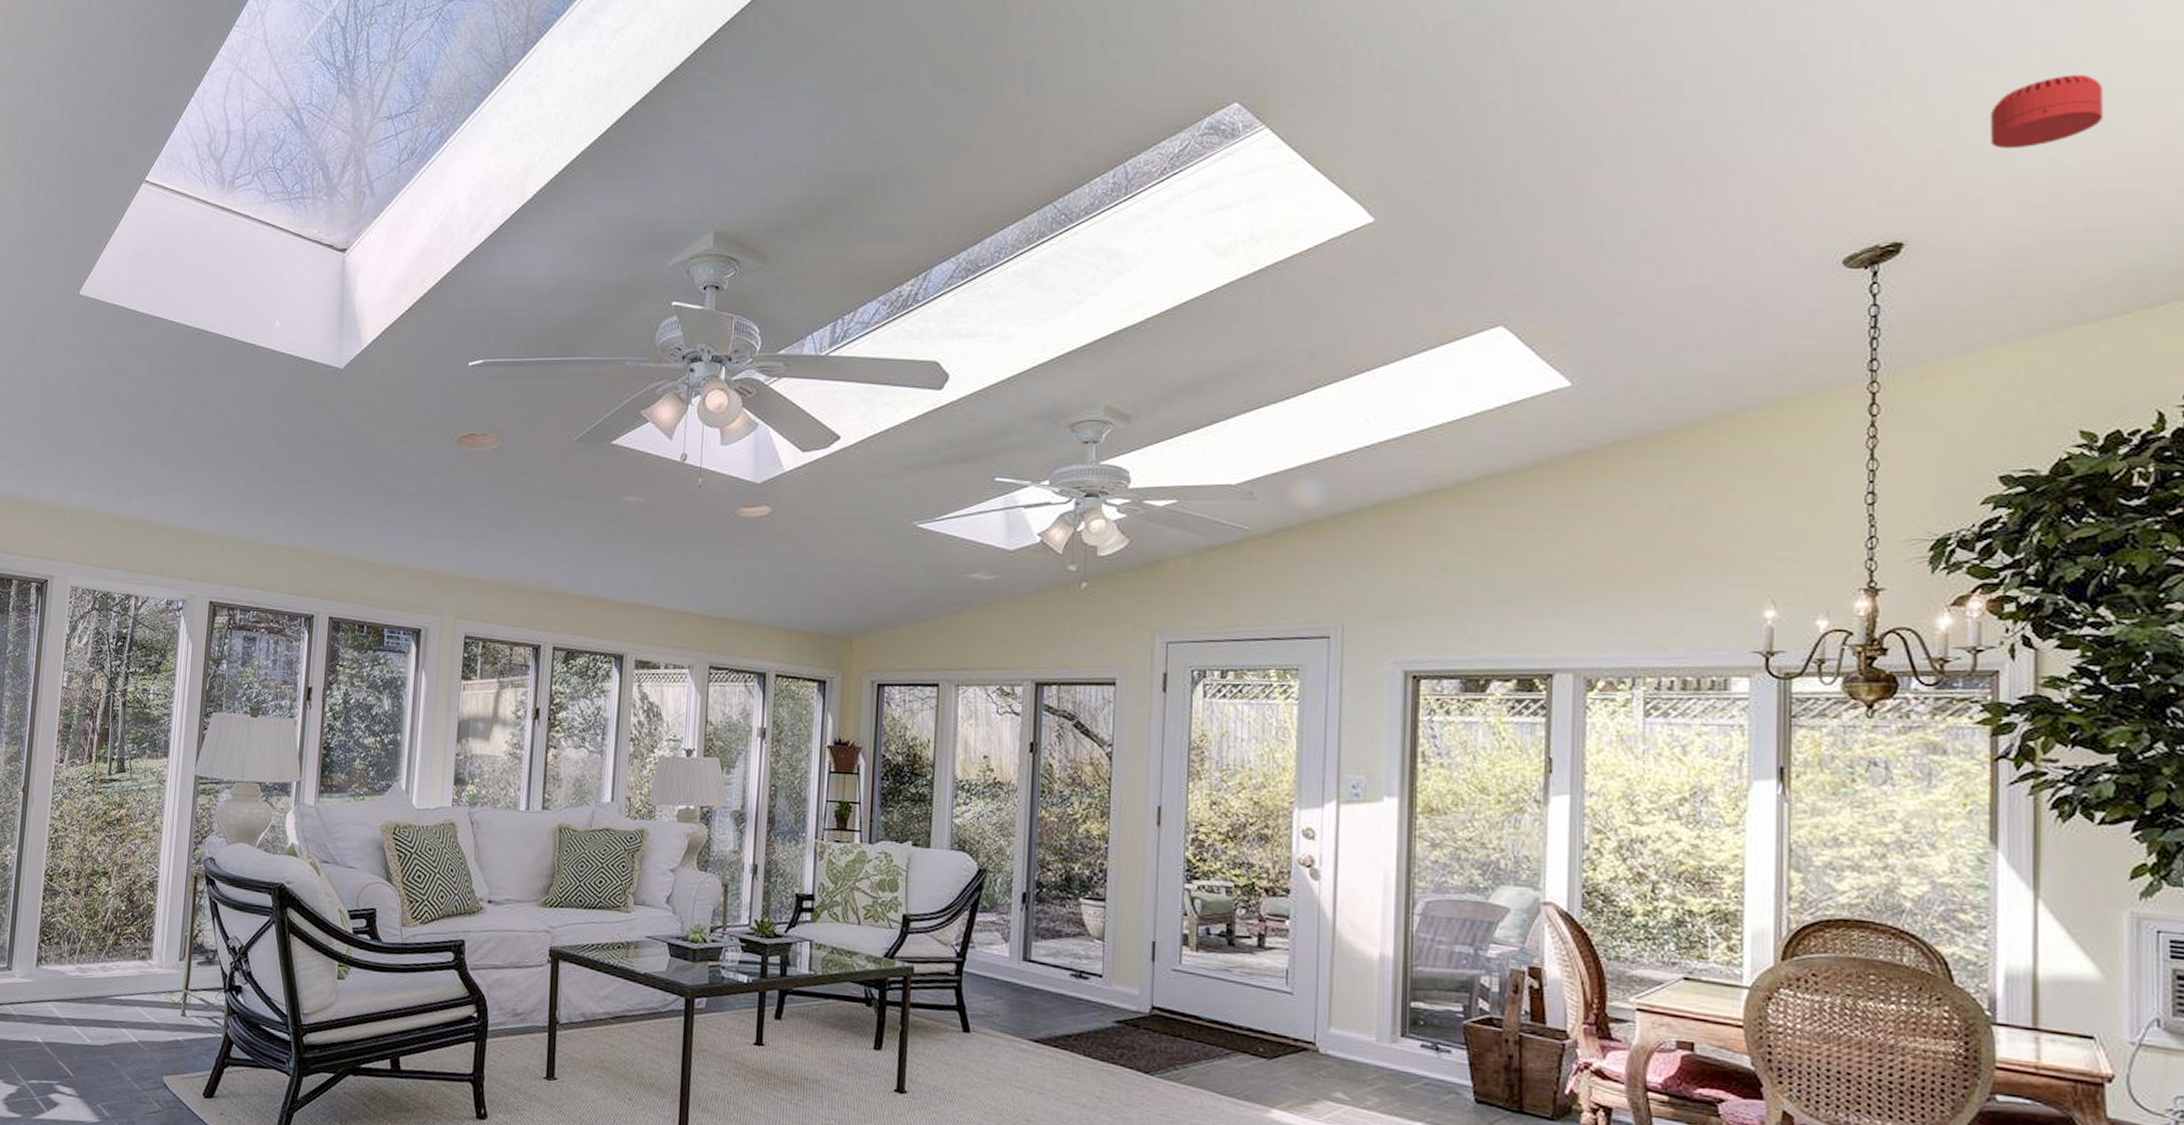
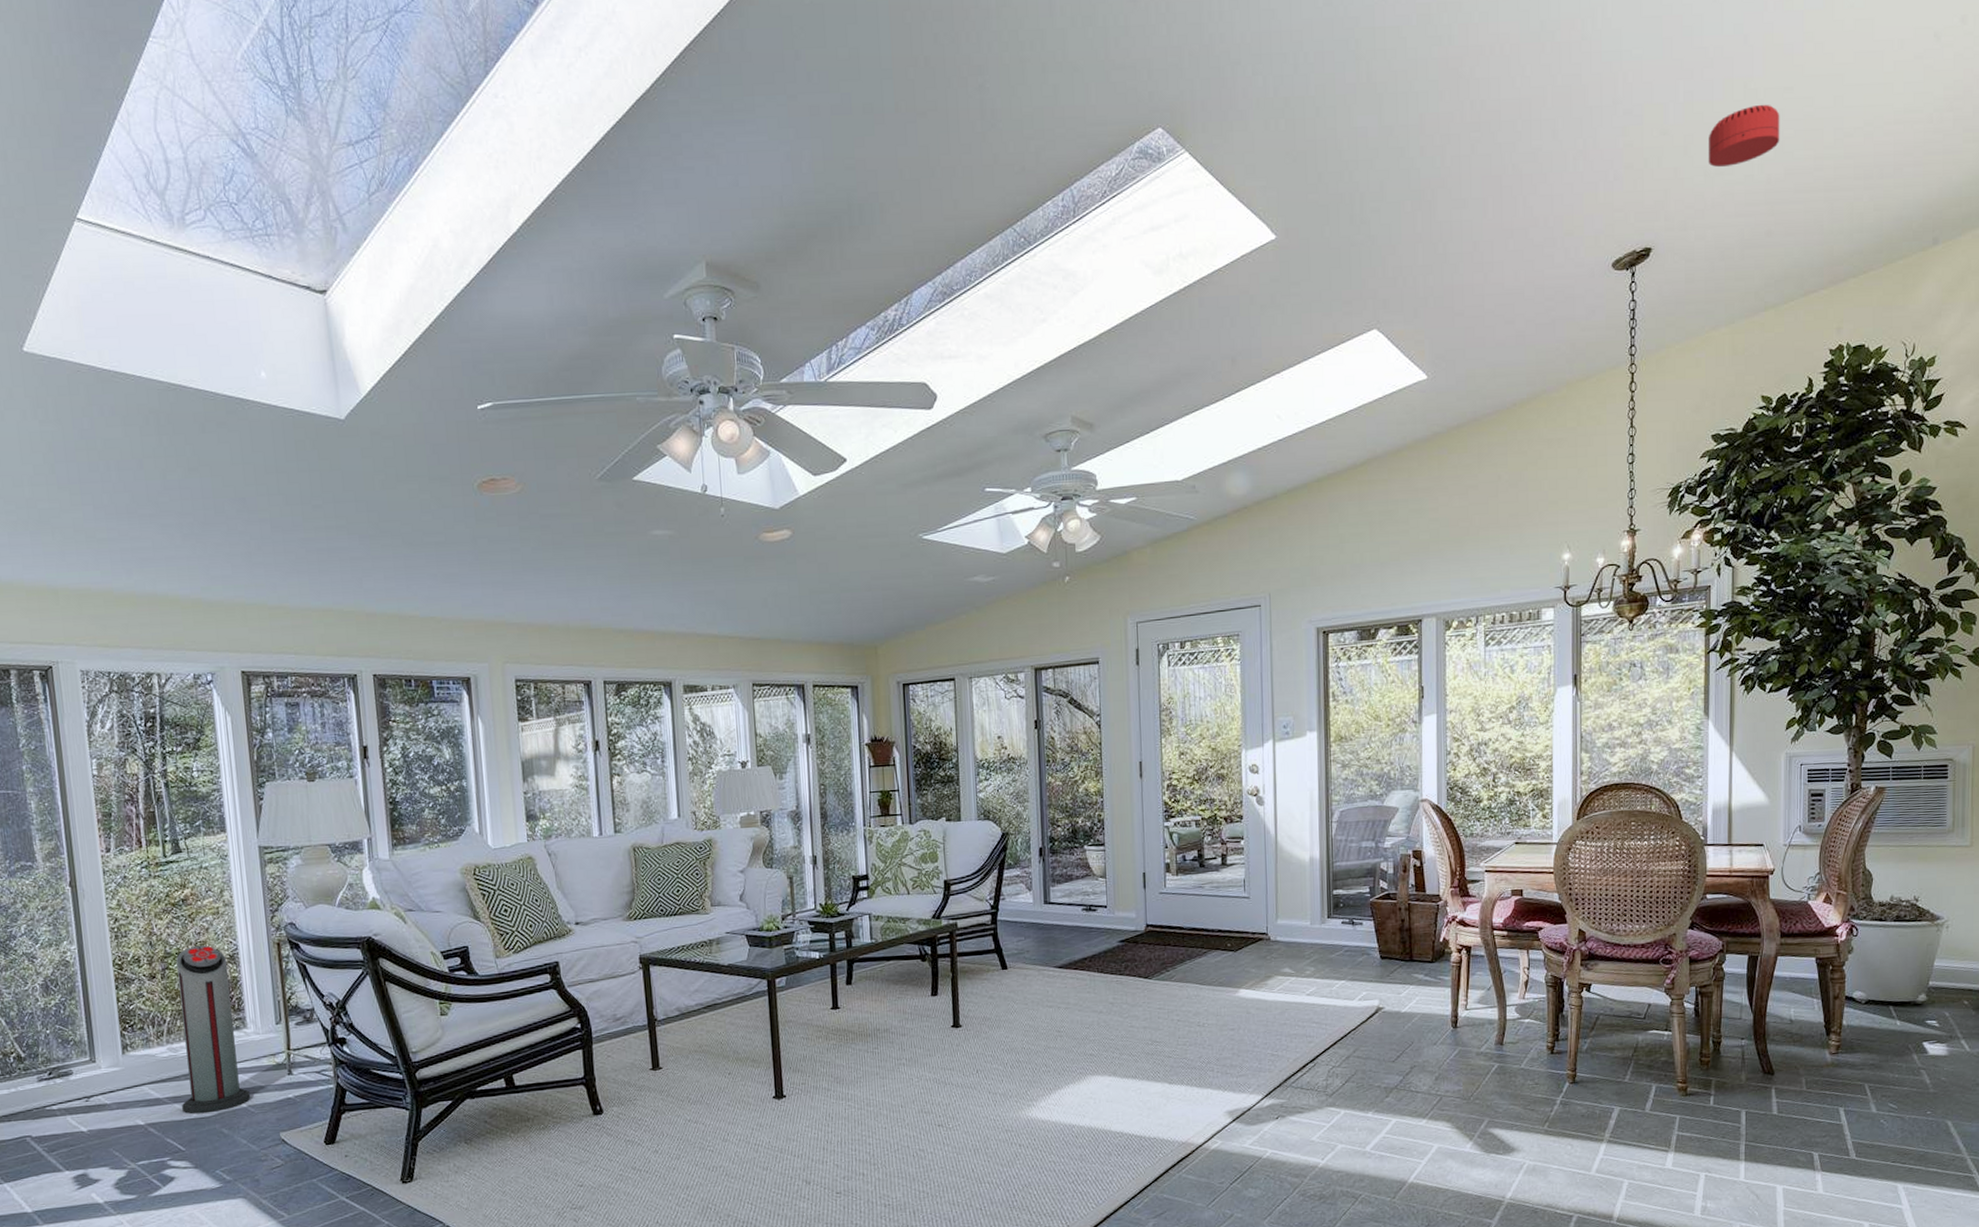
air purifier: none [78,867,146,1042] -> present [176,945,251,1115]

